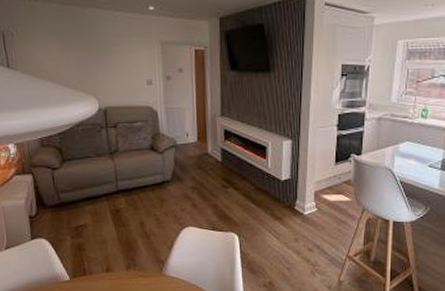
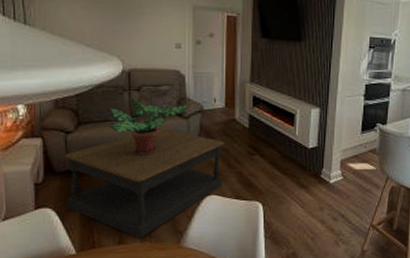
coffee table: none [53,162,199,267] -> present [64,127,224,239]
potted plant: none [86,134,165,189] -> present [105,97,191,155]

